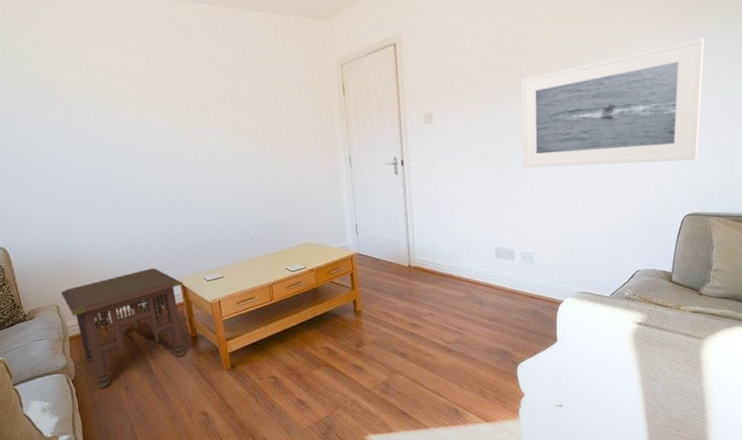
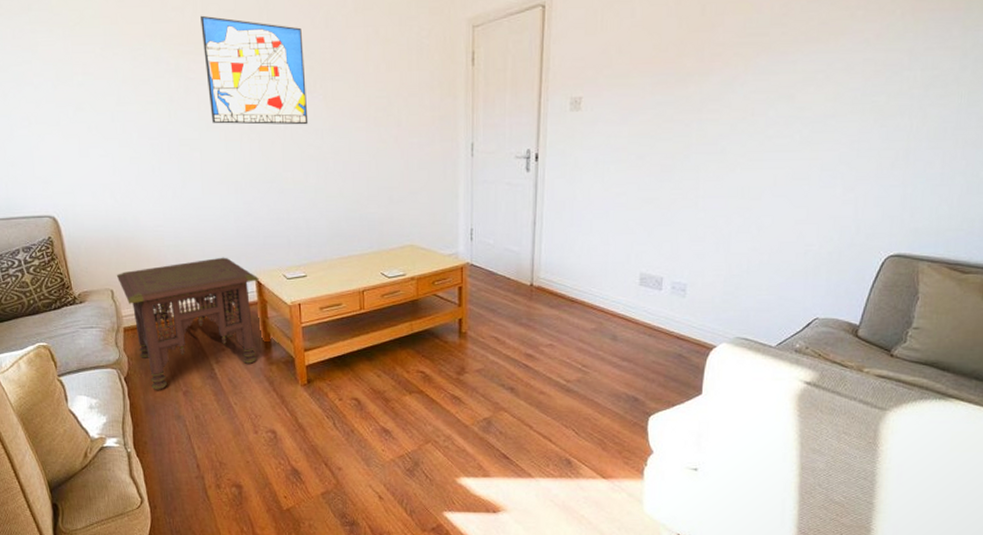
wall art: none [120,73,215,159] -> present [200,15,309,125]
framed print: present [521,38,705,168] -> none [688,27,951,187]

